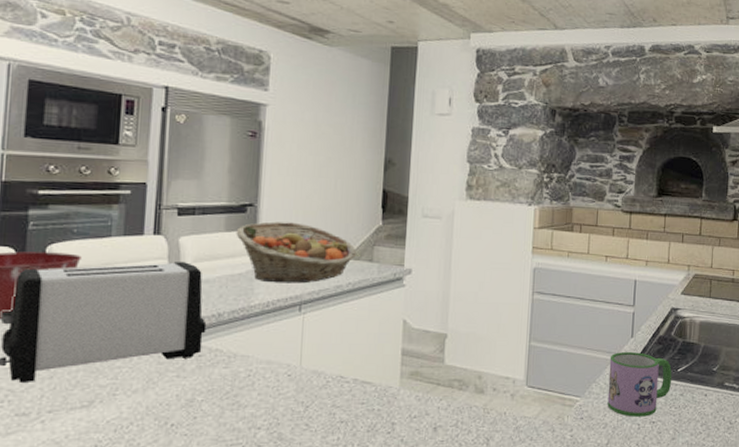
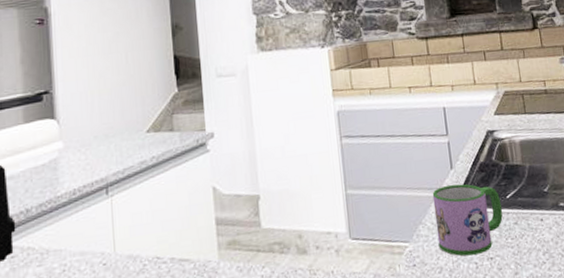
fruit basket: present [236,221,356,284] -> none [34,103,156,169]

